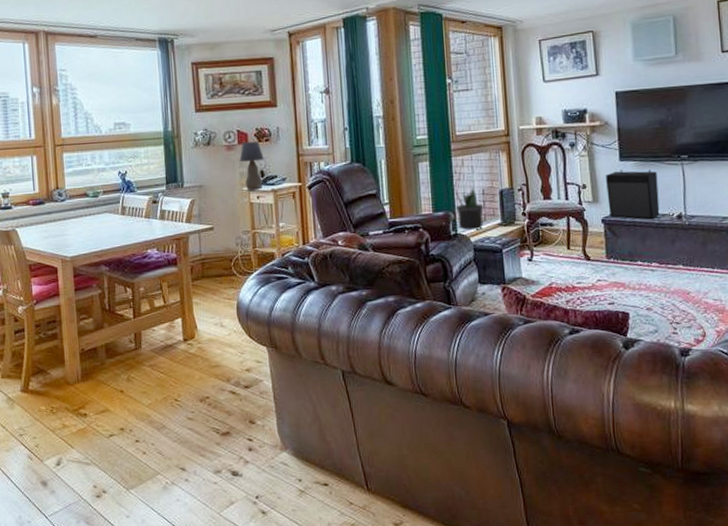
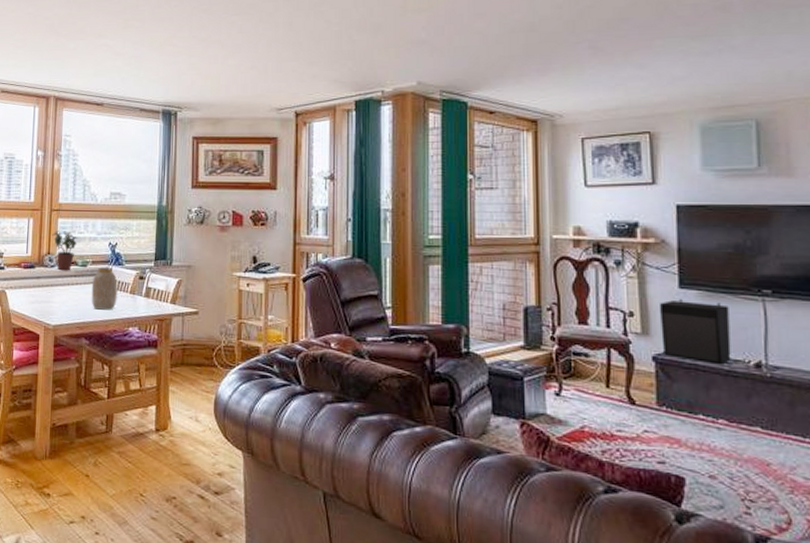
potted plant: none [58,164,86,204] -> present [52,230,78,271]
vase: none [105,195,133,237] -> present [91,267,118,310]
table lamp: present [239,141,264,191] -> none [232,223,258,277]
planter: present [454,186,484,231] -> none [469,299,503,351]

